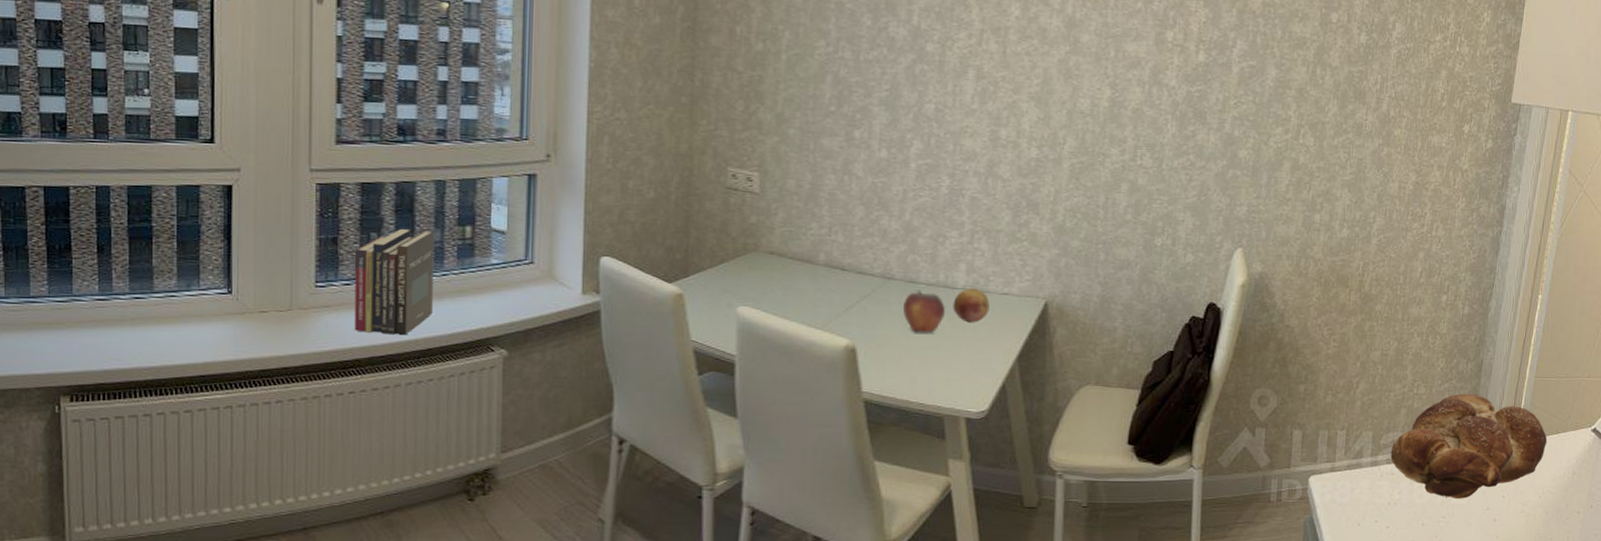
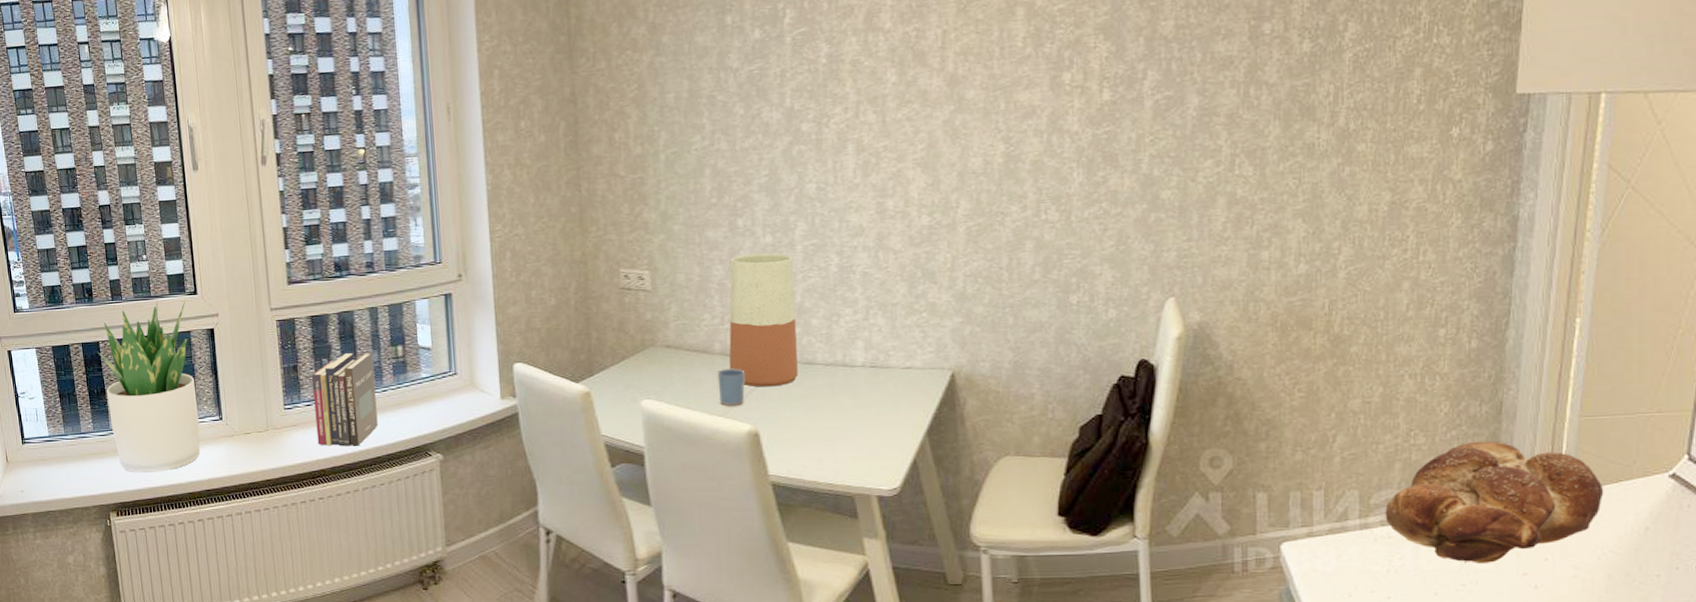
planter: none [65,145,200,351] -> present [97,300,200,473]
mug: none [819,281,848,319] -> present [717,368,745,406]
vase: none [832,166,906,303] -> present [729,253,798,387]
fruit: present [903,289,946,334] -> none [803,370,847,414]
fruit: present [953,288,990,323] -> none [853,365,892,400]

